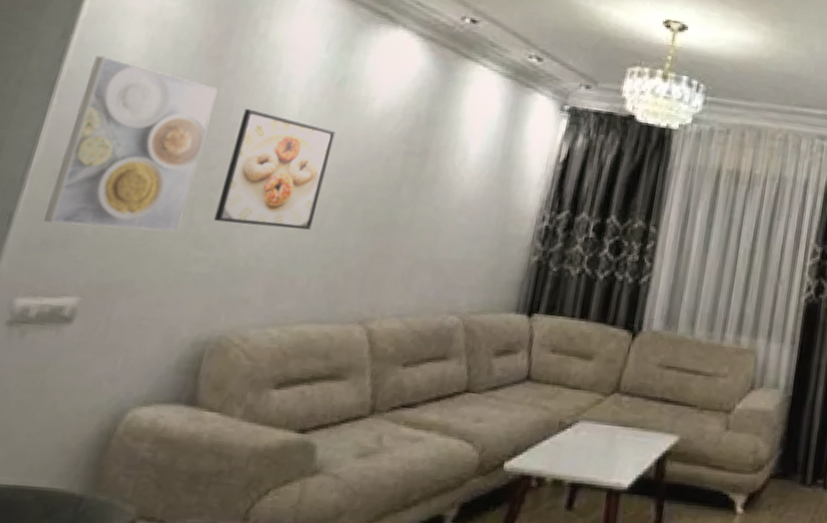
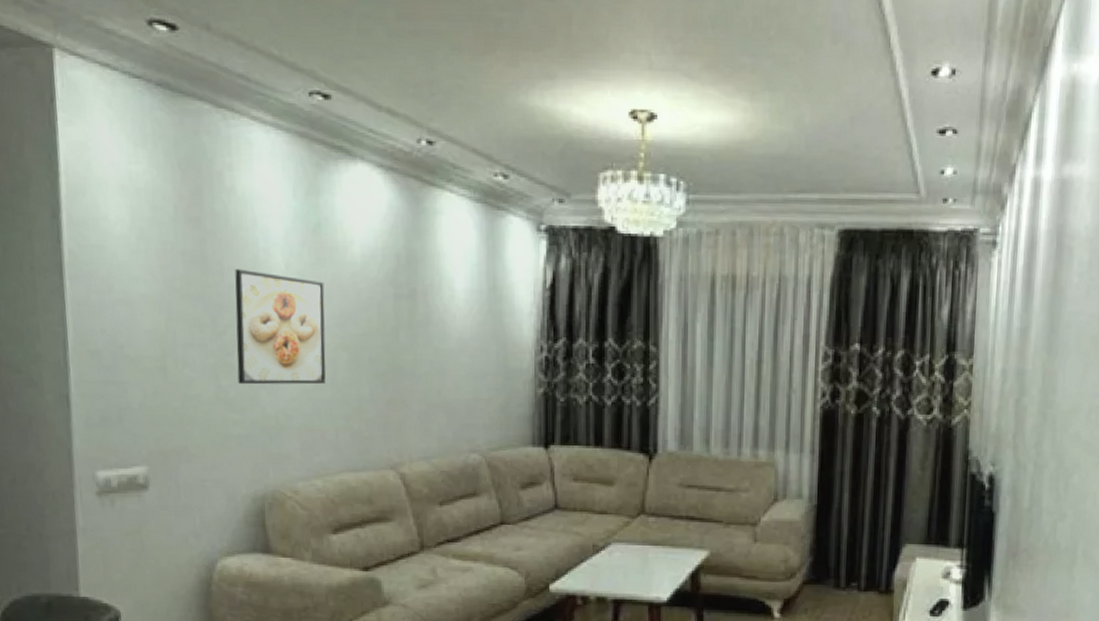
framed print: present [44,55,219,232] -> none [87,232,211,401]

